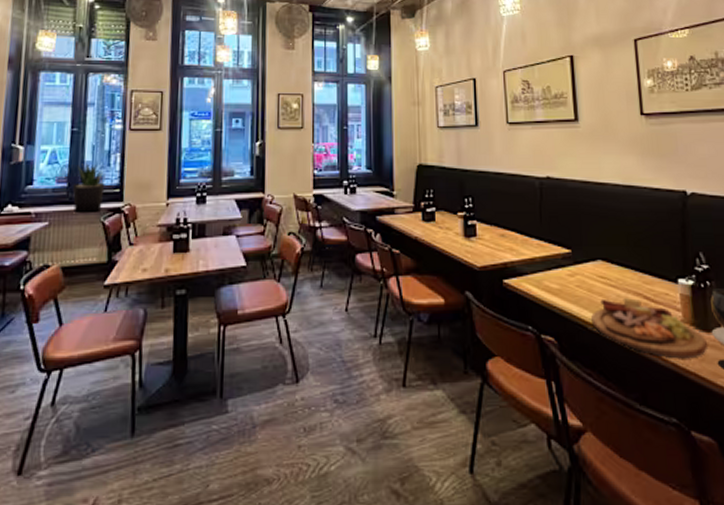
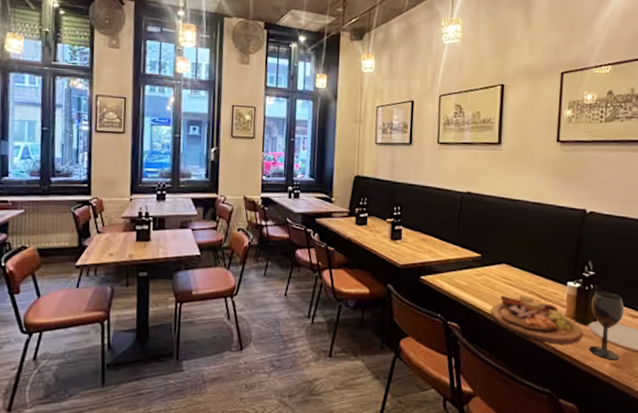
planter: present [72,163,105,214] -> none [45,160,74,204]

